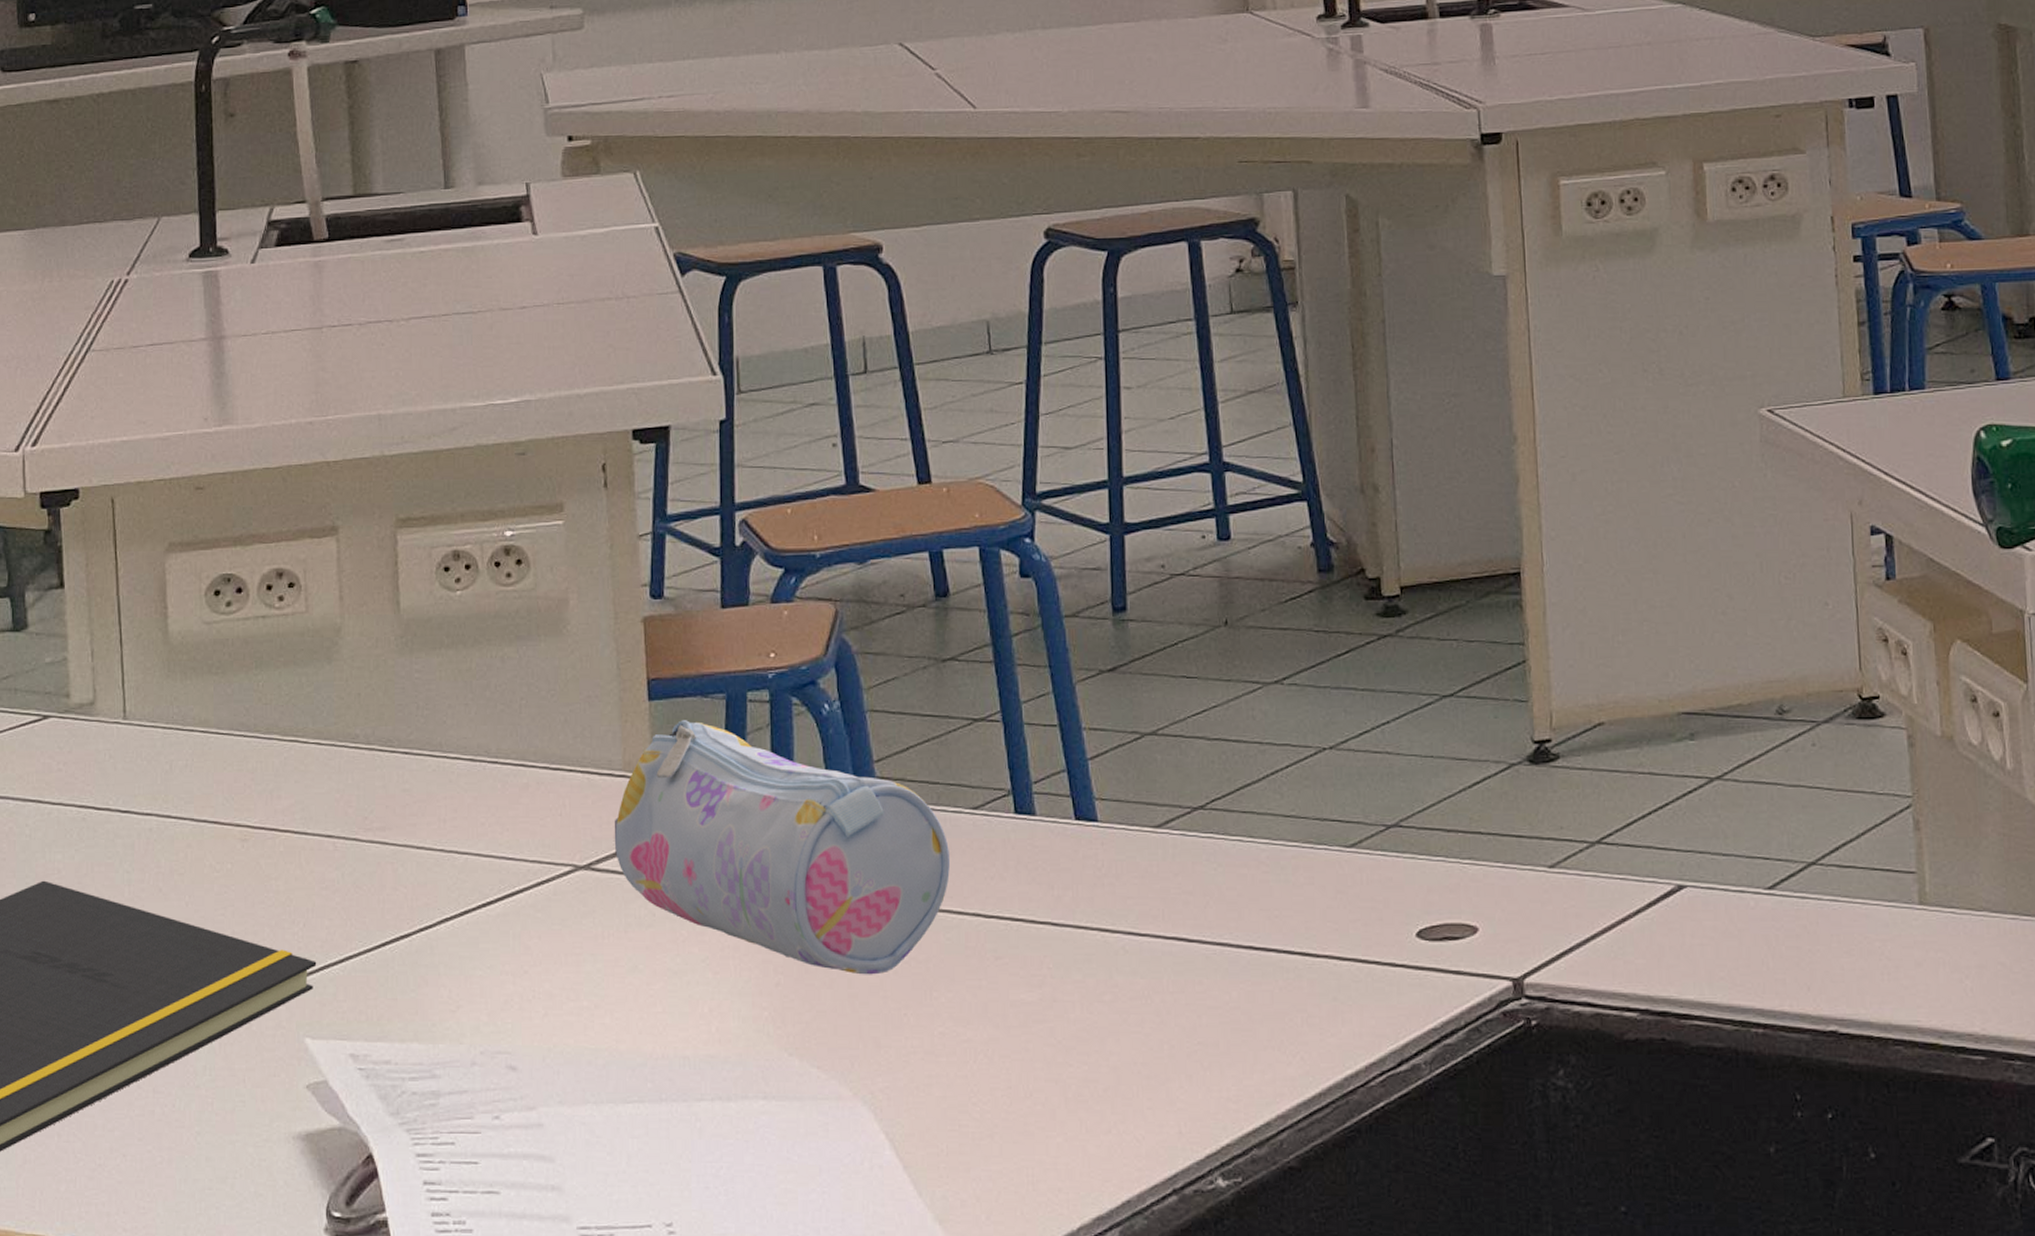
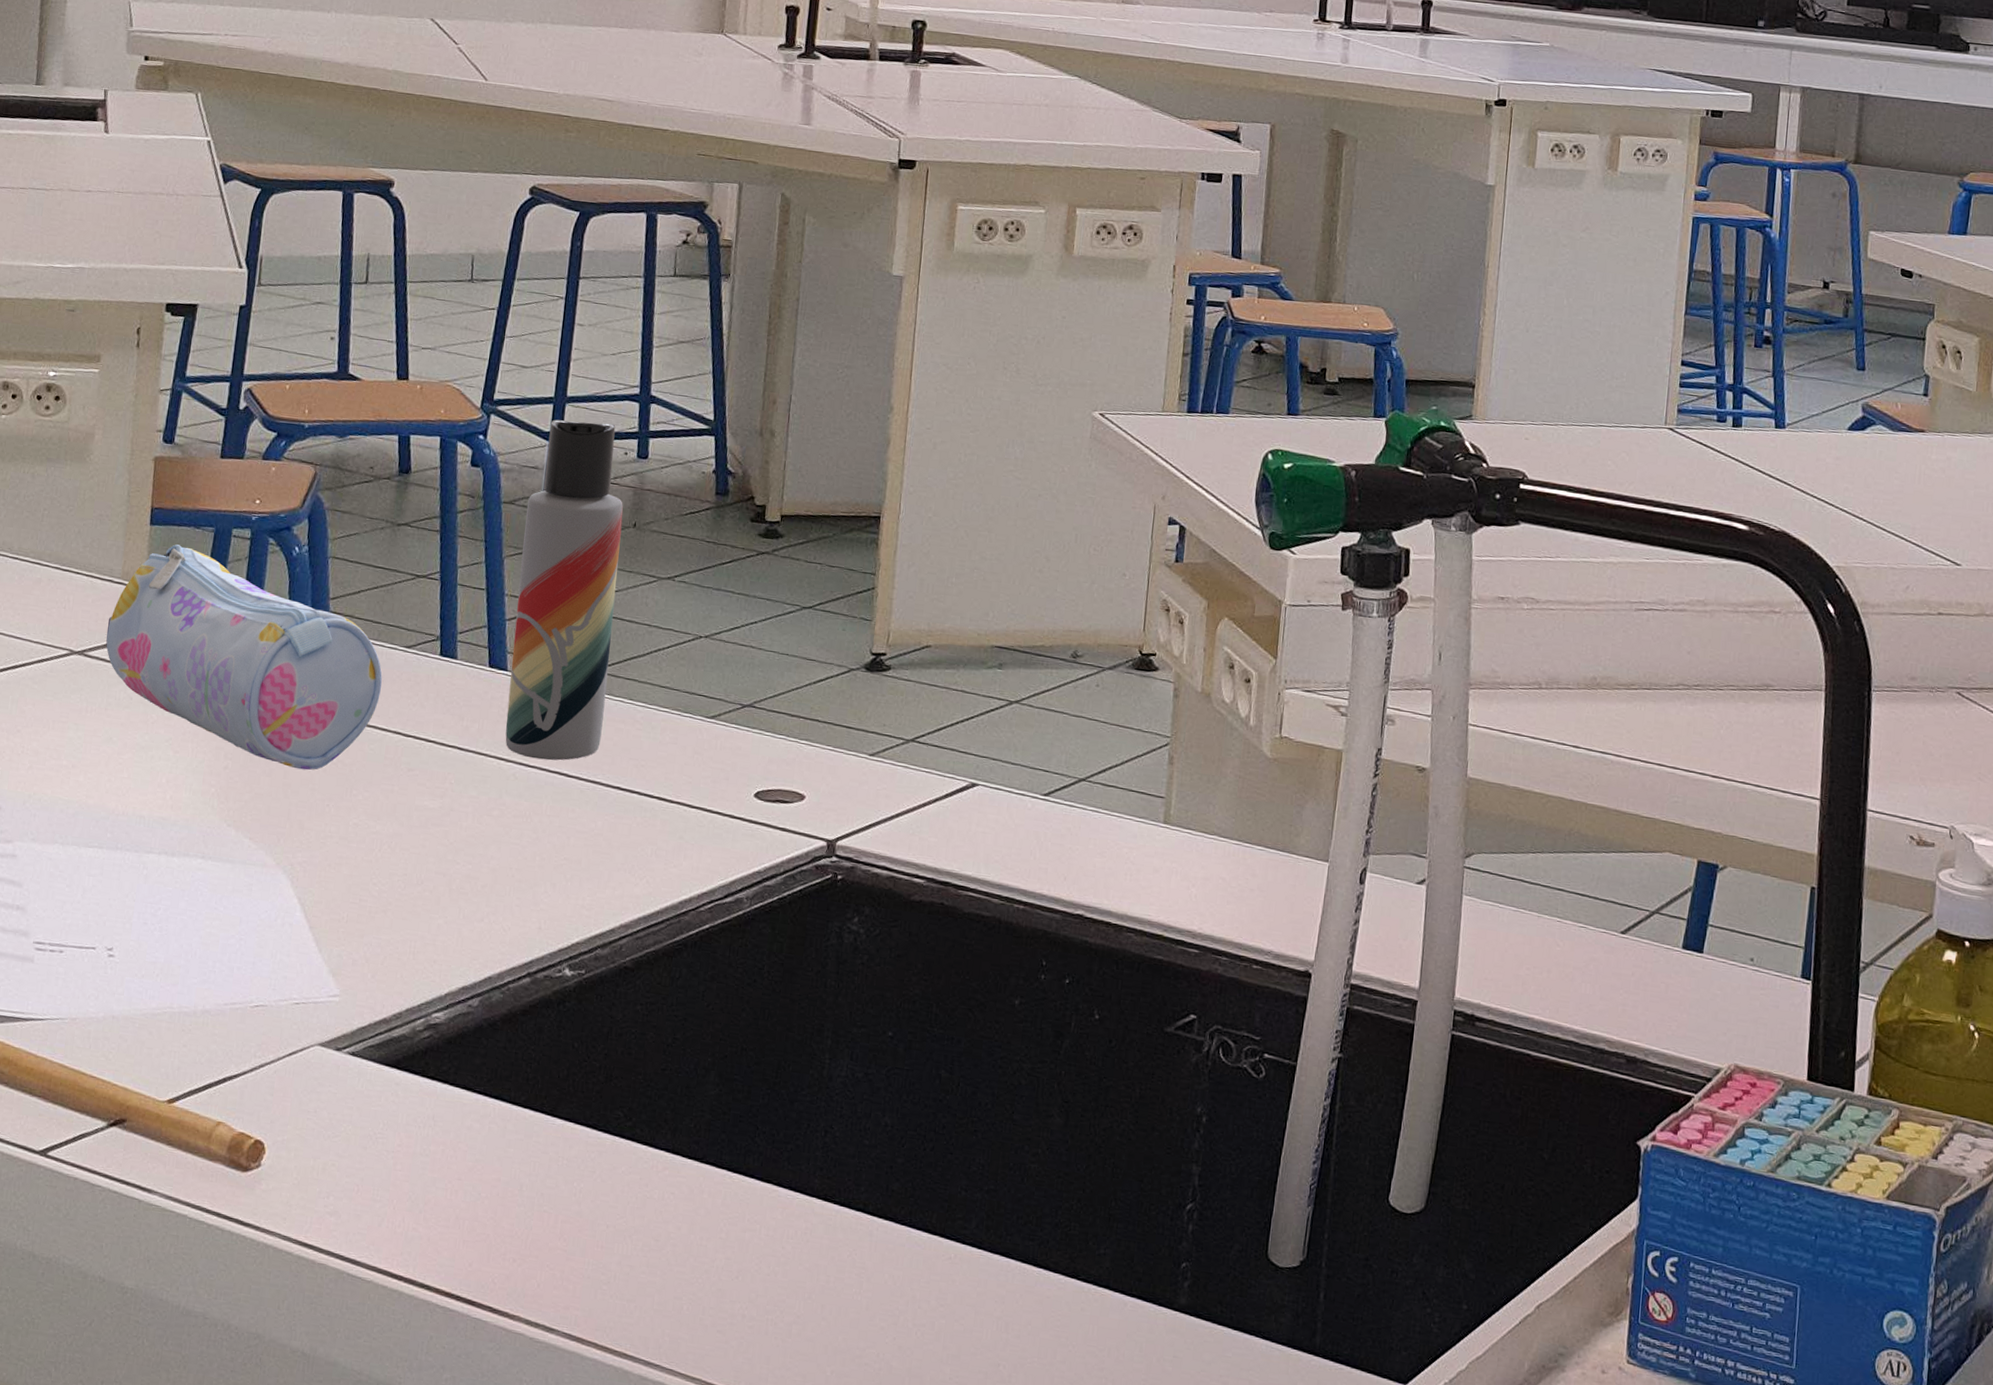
lotion bottle: none [1093,503,1222,925] -> present [505,419,623,761]

